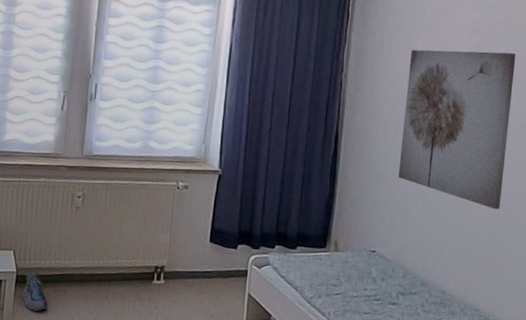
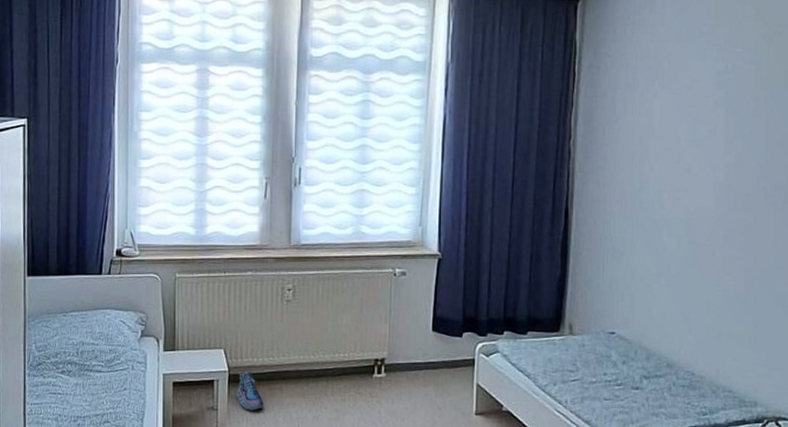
wall art: present [398,50,516,210] -> none [638,106,768,282]

